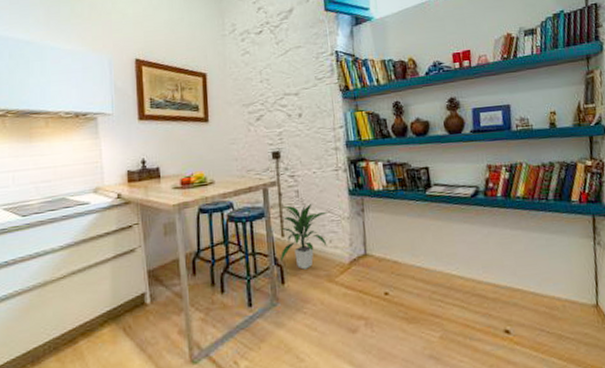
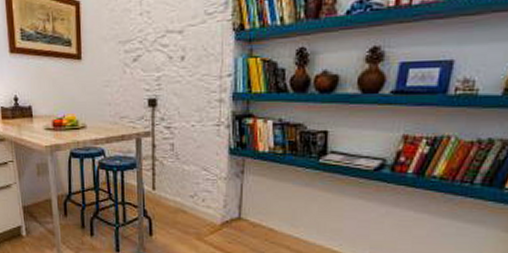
indoor plant: present [280,204,328,270] -> none [149,160,204,225]

